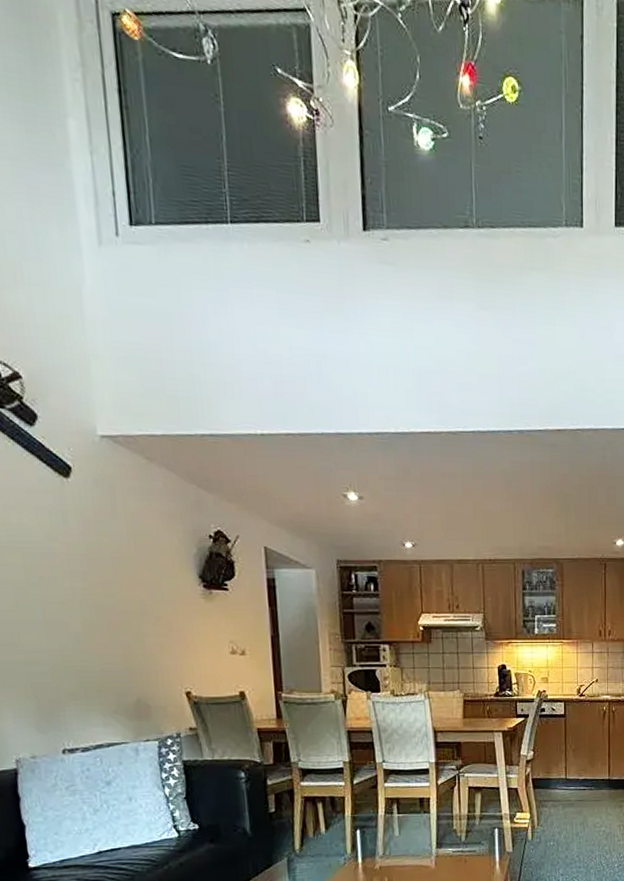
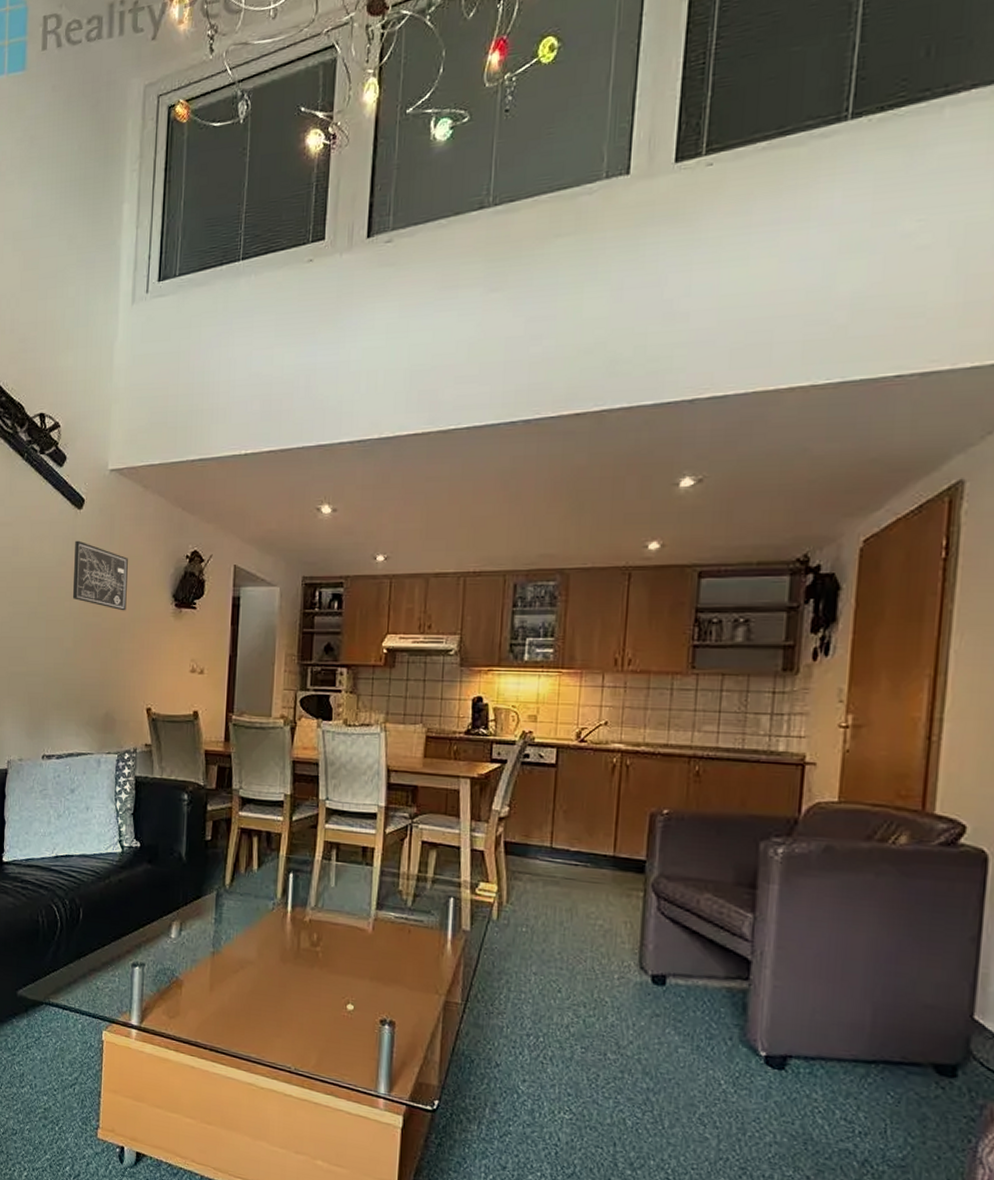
wall art: none [66,513,145,592] -> present [72,540,128,611]

